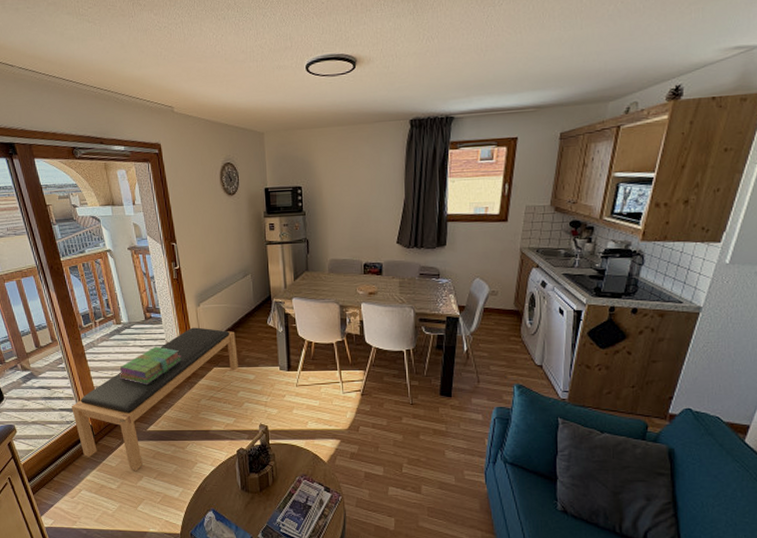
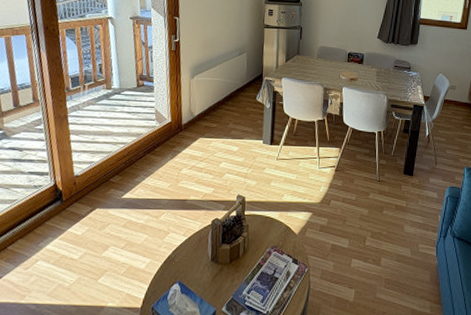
bench: present [72,327,238,471] -> none [42,98,225,240]
stack of books: present [119,346,182,384] -> none [101,113,169,151]

